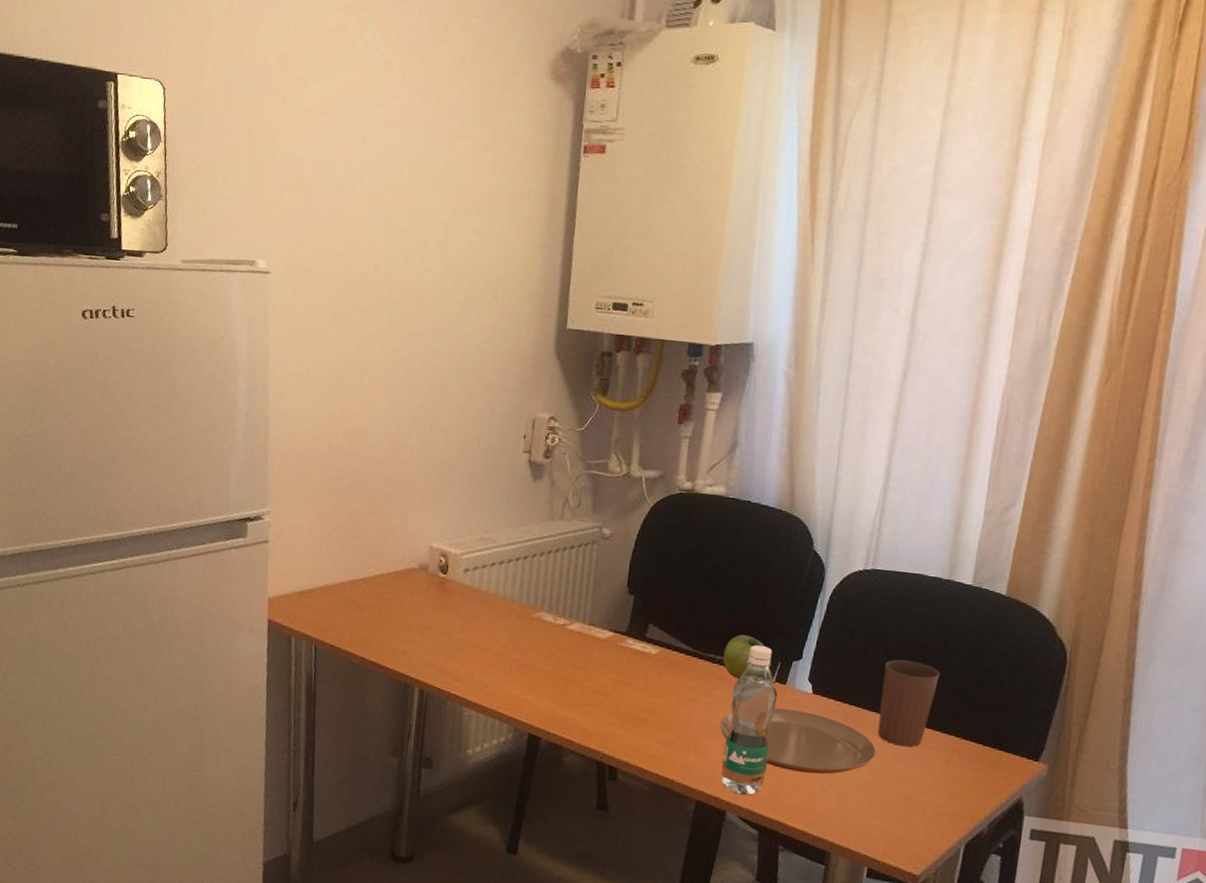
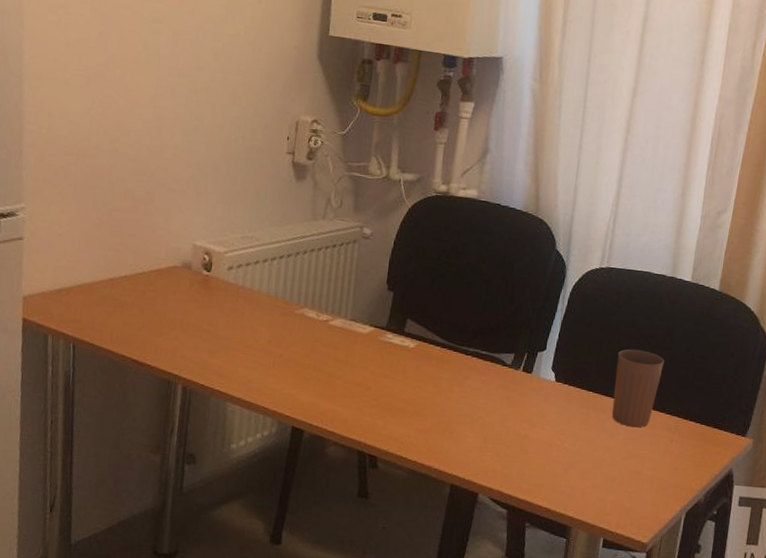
plate: present [719,708,876,774] -> none [472,395,610,455]
bottle: present [721,645,778,796] -> none [474,338,525,478]
fruit: present [722,634,765,679] -> none [475,328,514,370]

